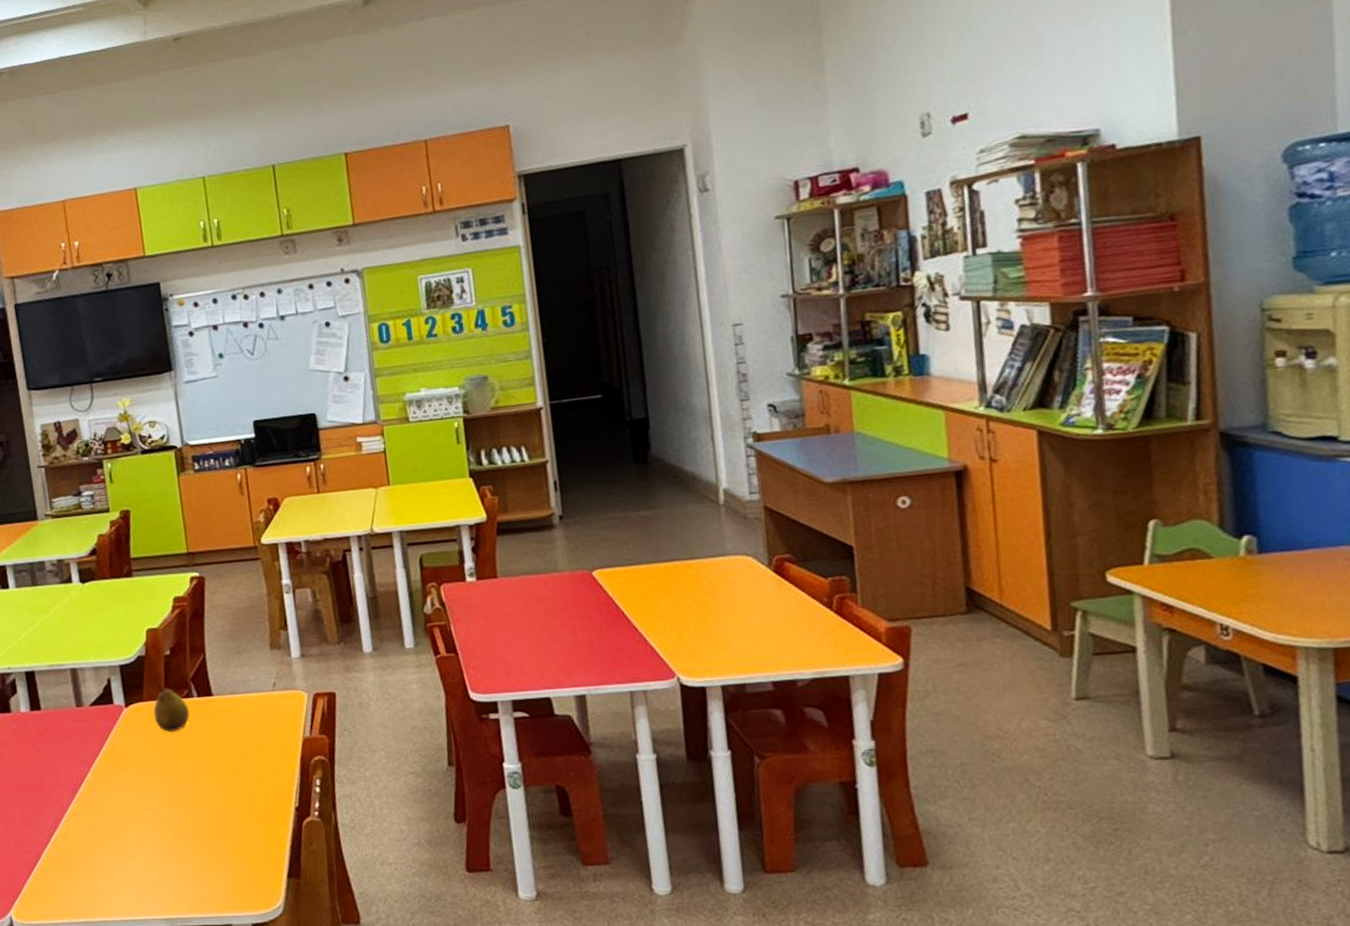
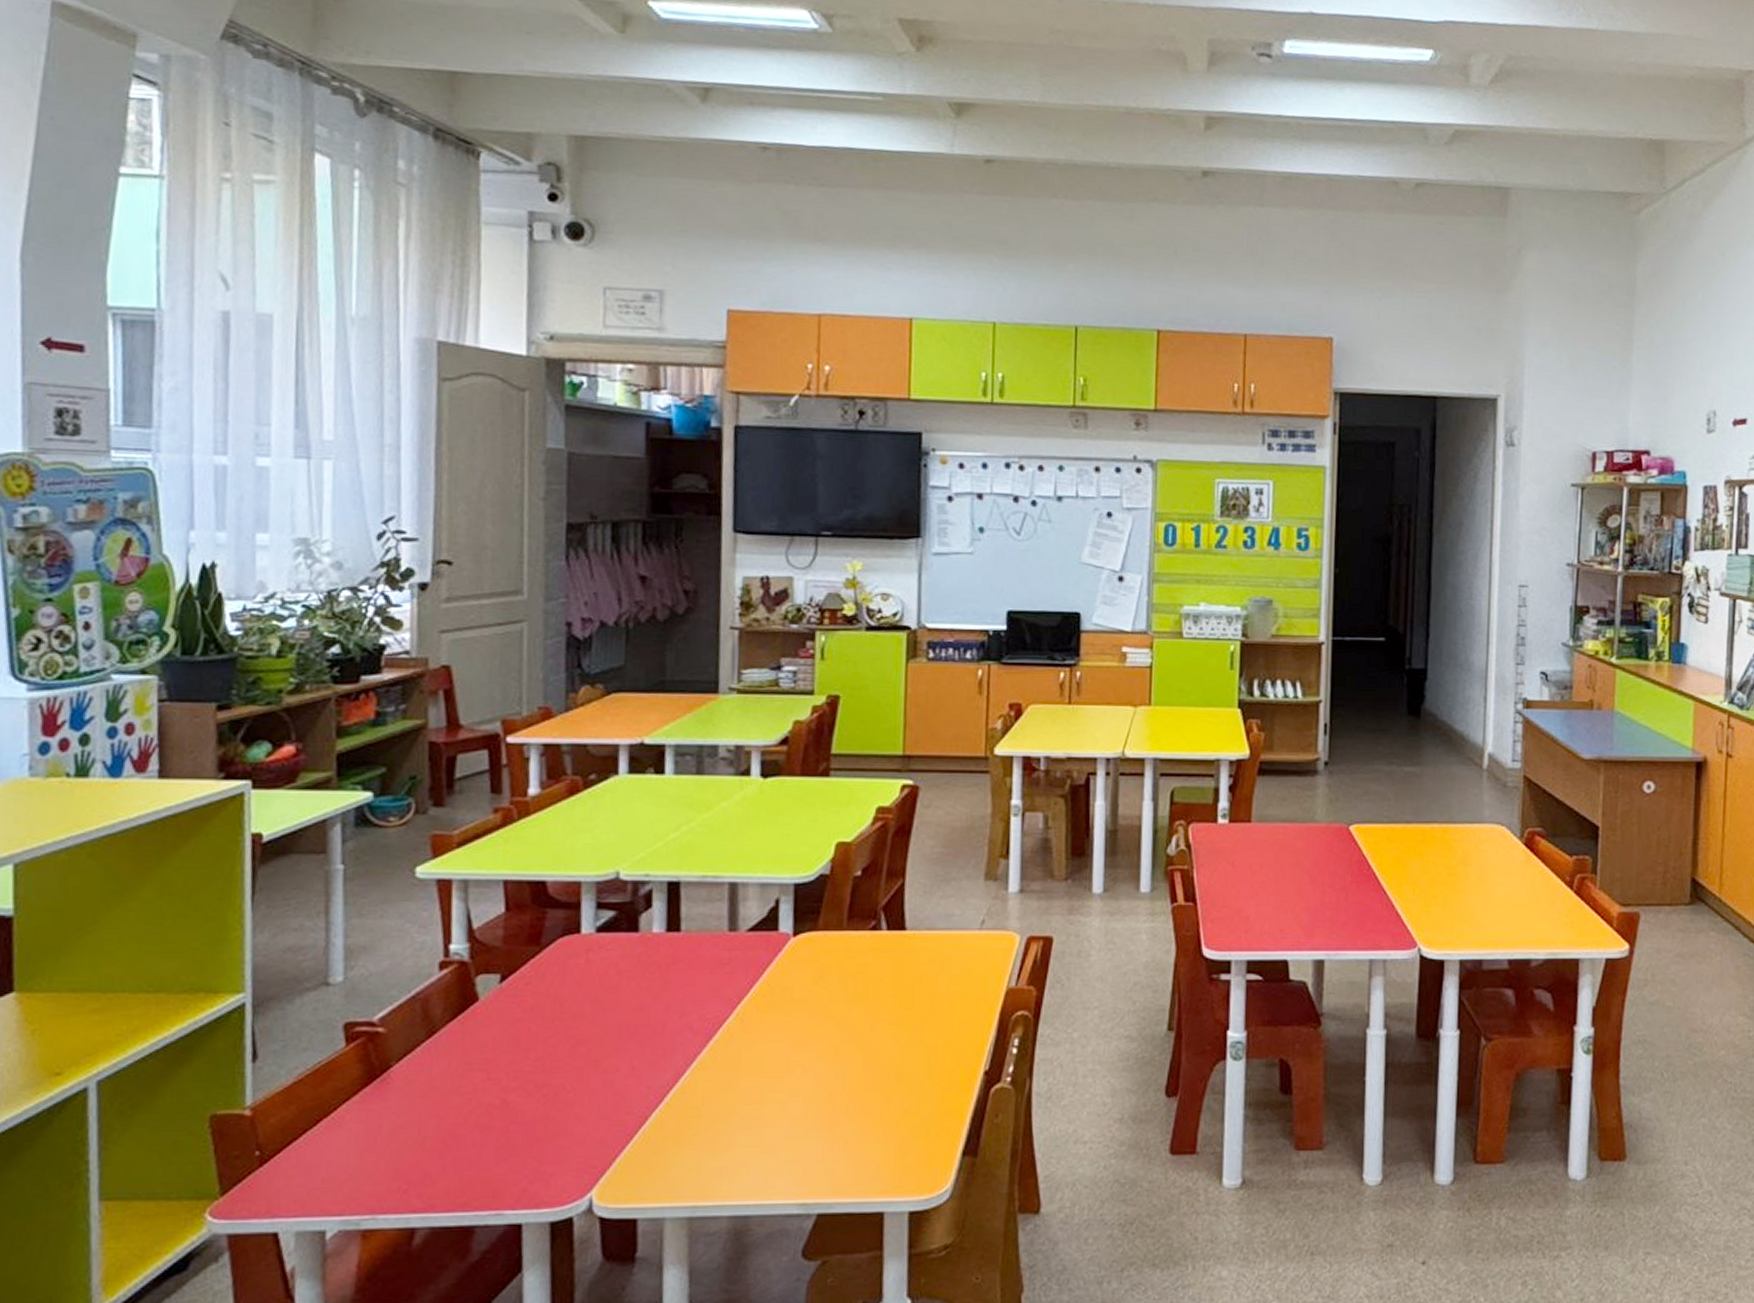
fruit: present [153,685,190,732] -> none [827,911,873,970]

